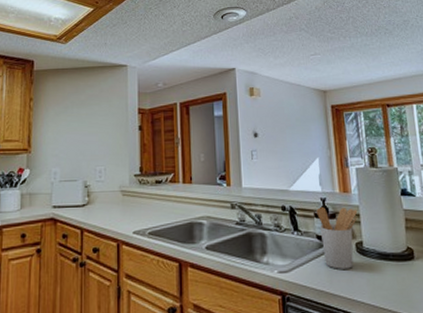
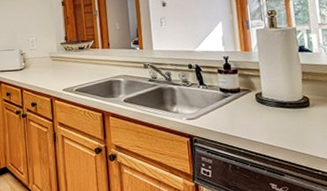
utensil holder: present [316,206,358,269] -> none [220,63,258,116]

